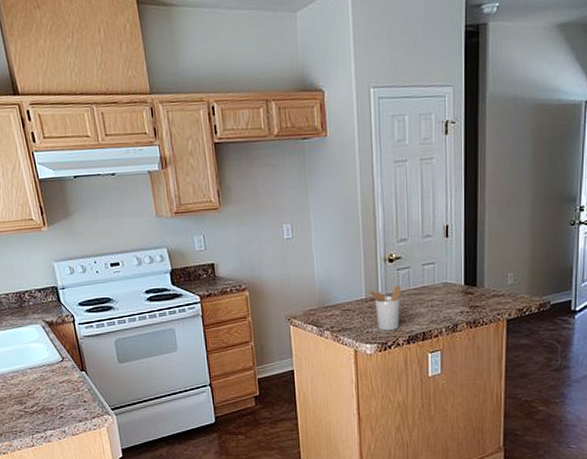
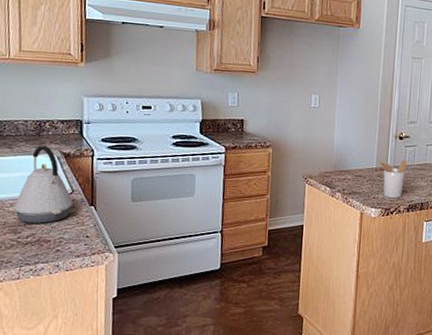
kettle: none [15,317,65,393] -> present [14,145,73,224]

